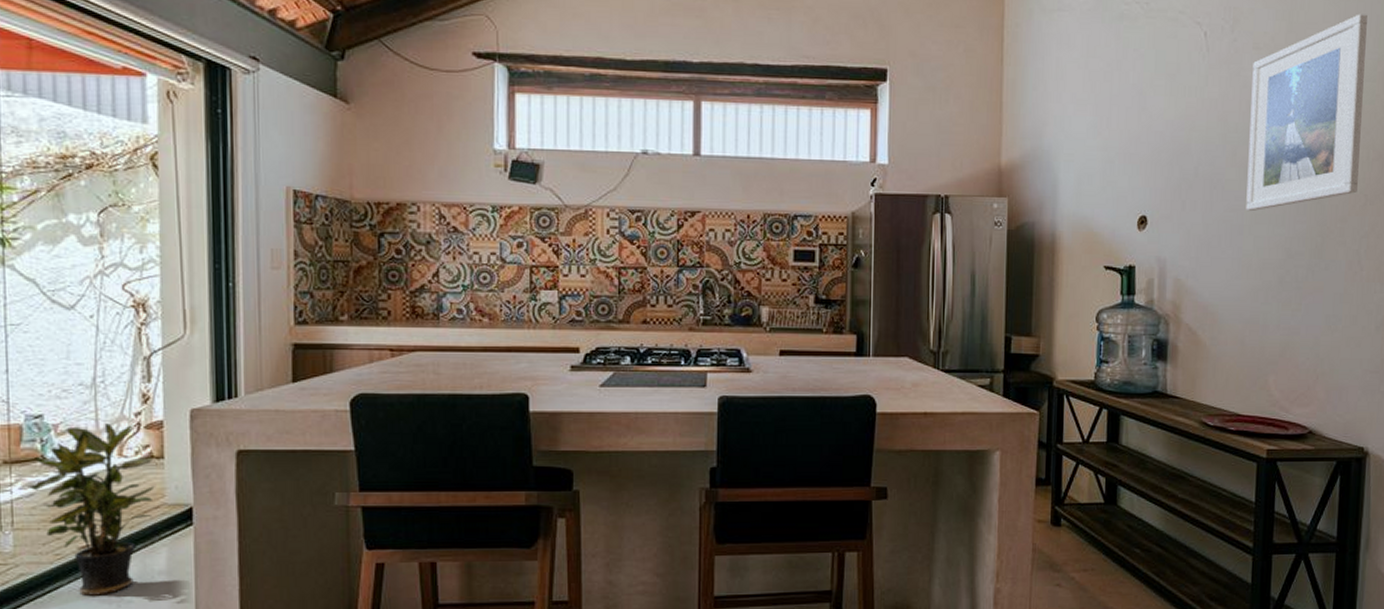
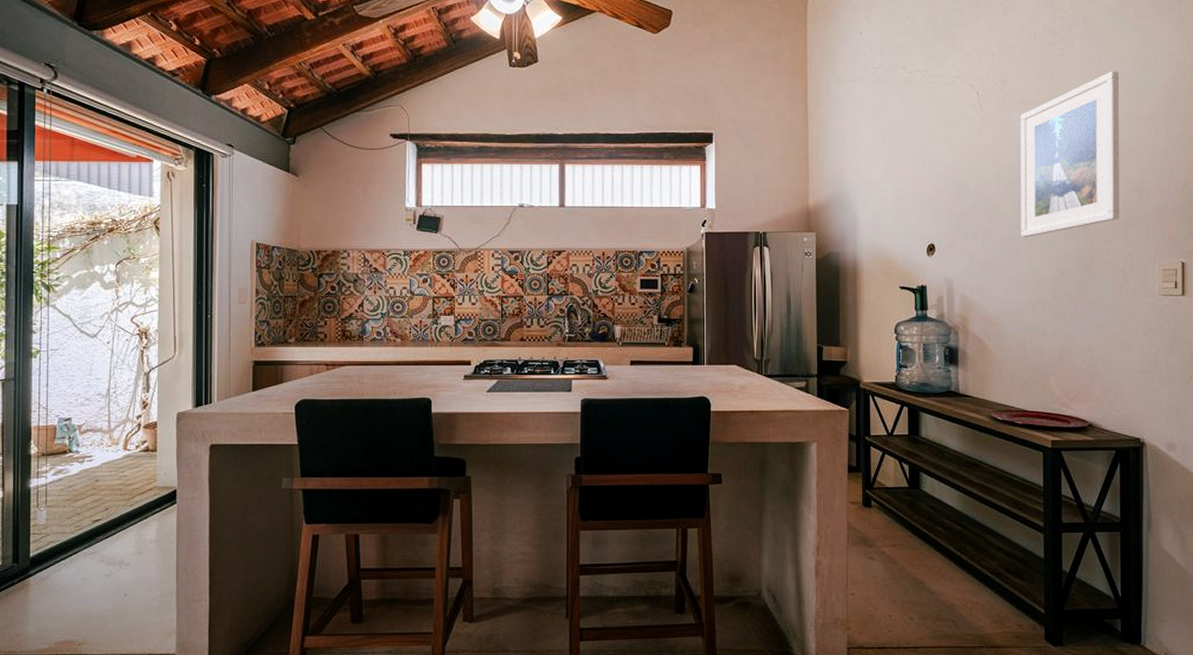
potted plant: present [27,423,155,596] -> none [58,424,149,559]

